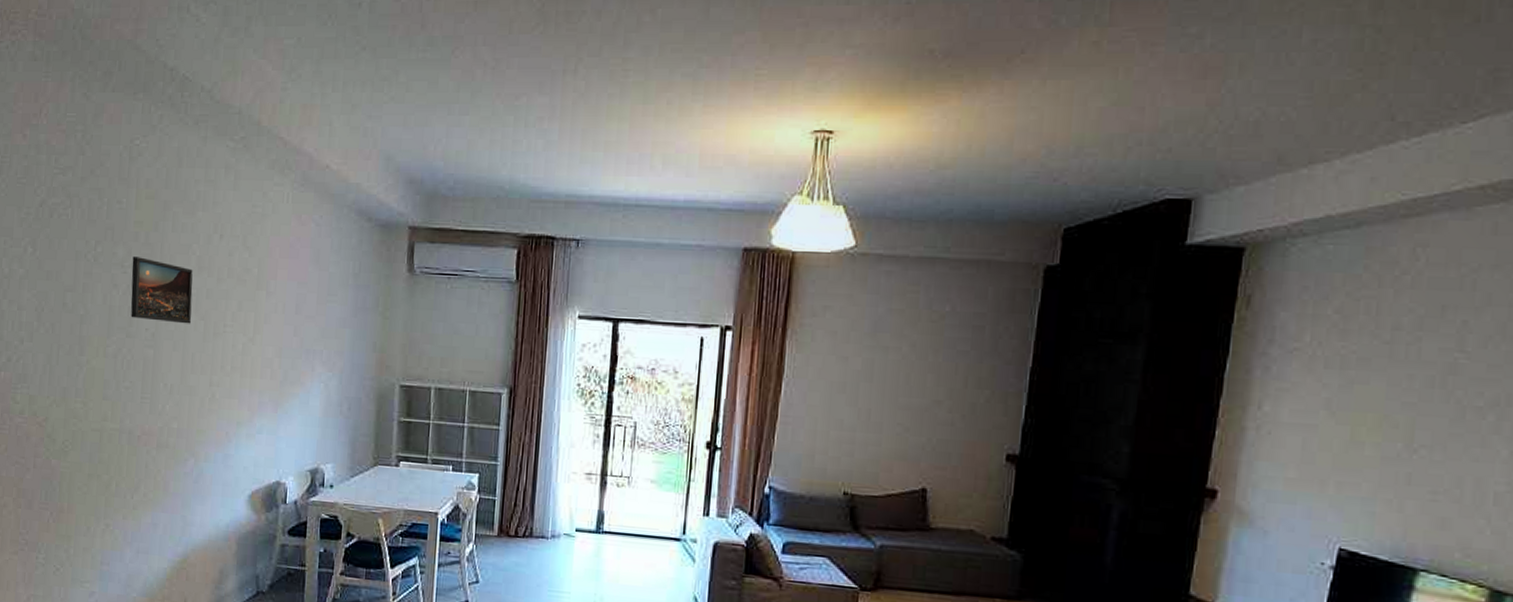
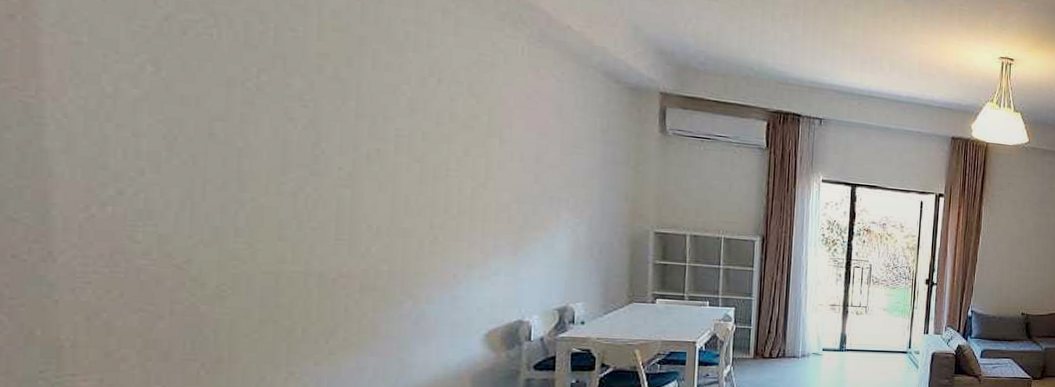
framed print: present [130,257,193,324] -> none [315,90,404,166]

